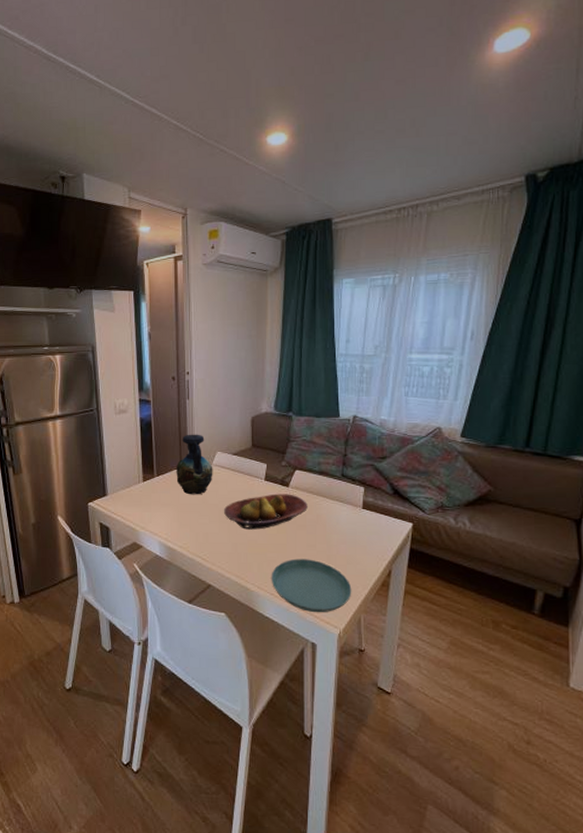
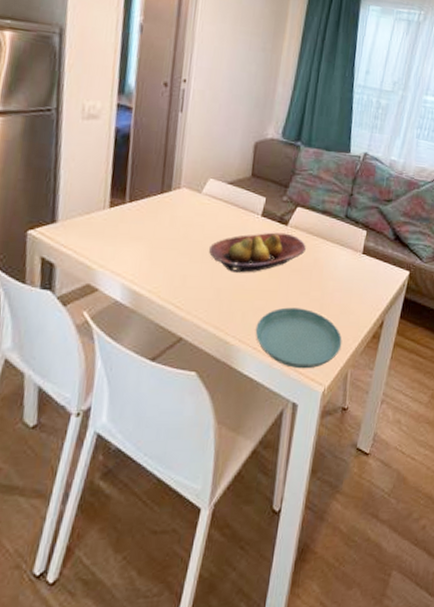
vase: present [176,434,213,495] -> none [154,154,203,229]

